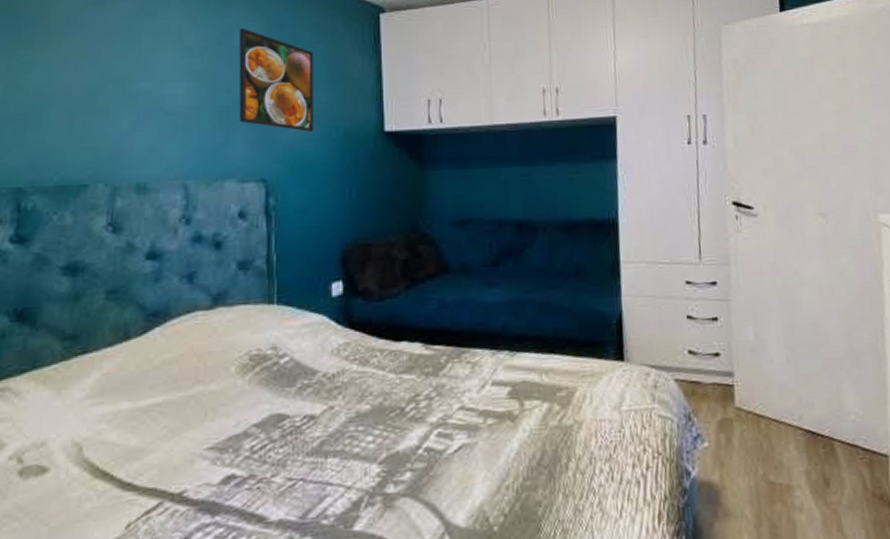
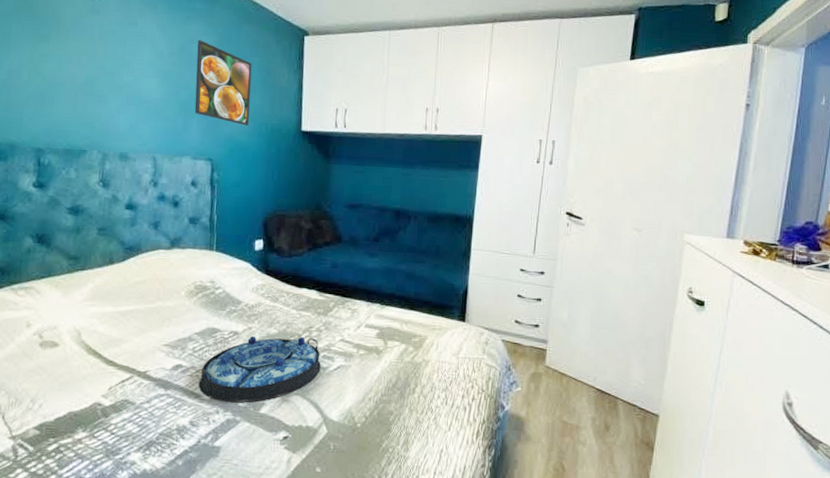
serving tray: none [261,410,435,523] -> present [198,336,321,403]

